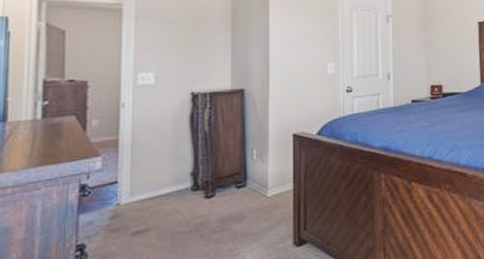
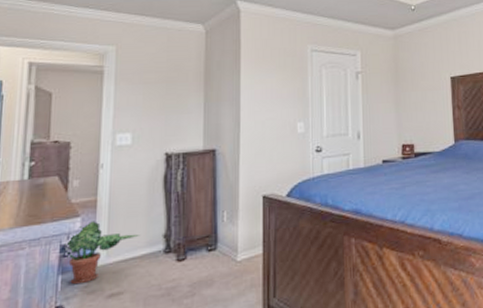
potted plant: none [84,160,167,224] -> present [64,221,141,285]

